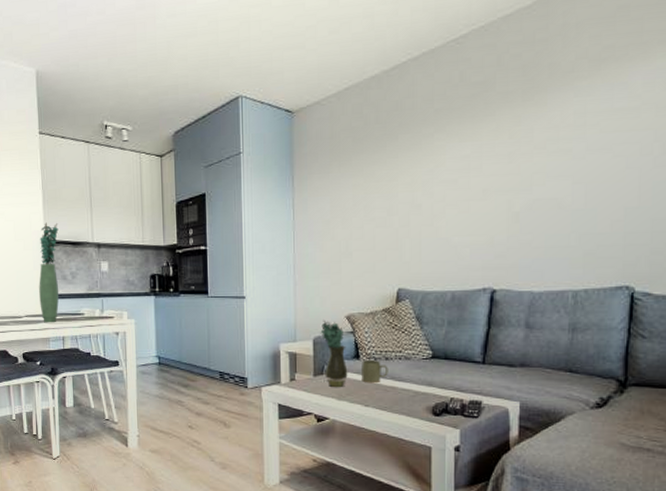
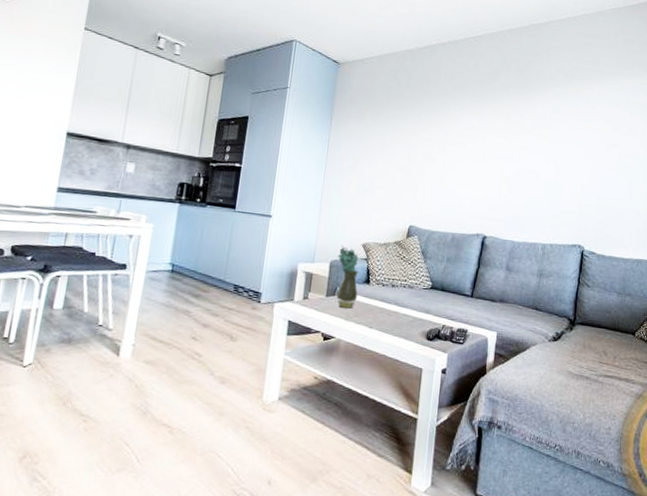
vase: present [39,222,59,323] -> none [45,115,87,218]
mug: present [360,360,388,384] -> none [369,285,394,308]

